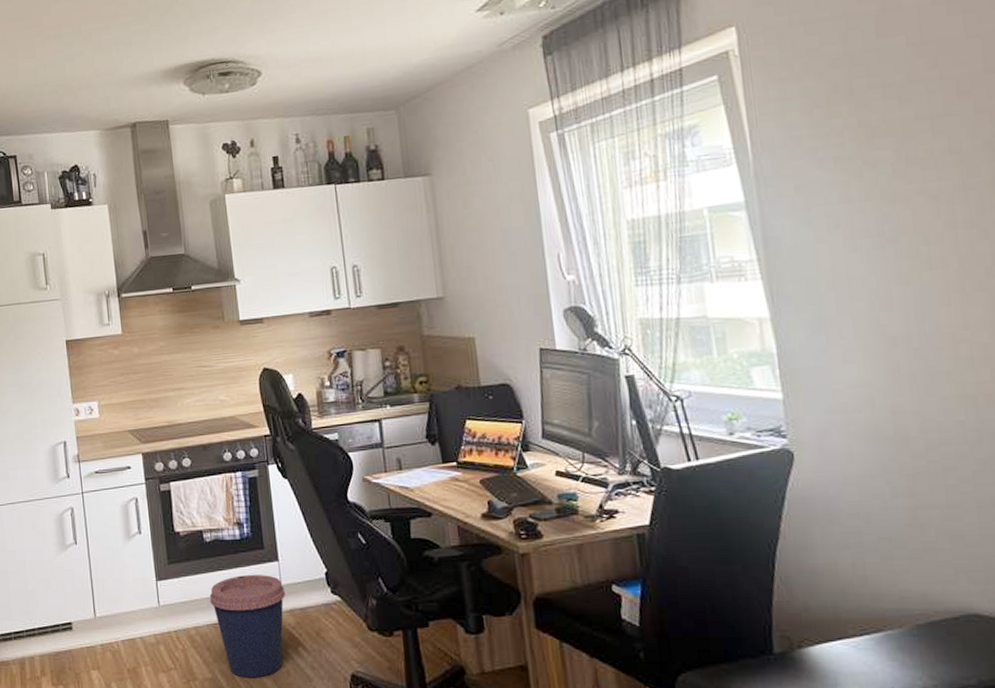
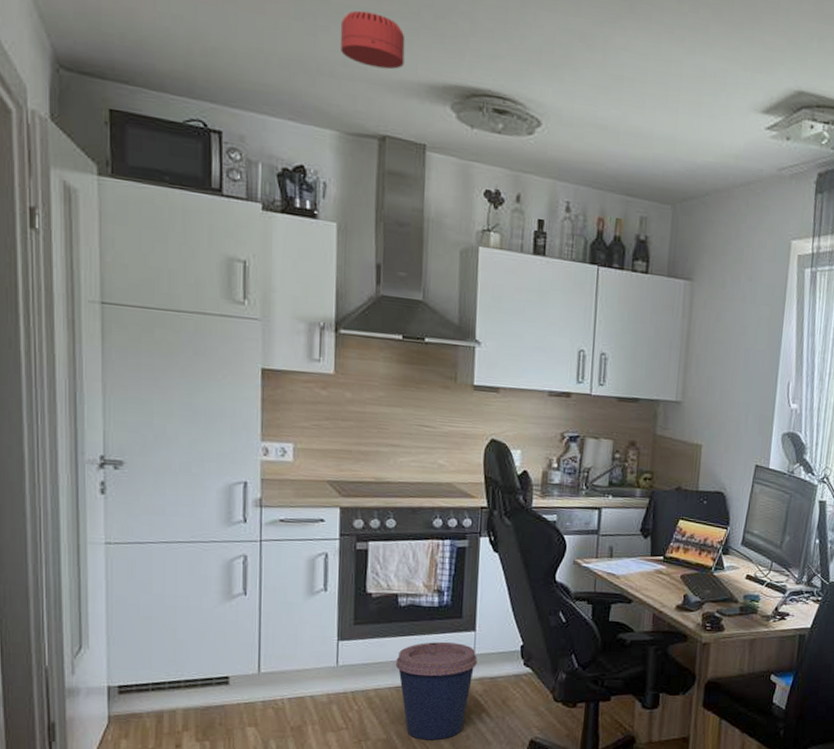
smoke detector: none [90,27,142,71] -> present [340,10,405,70]

